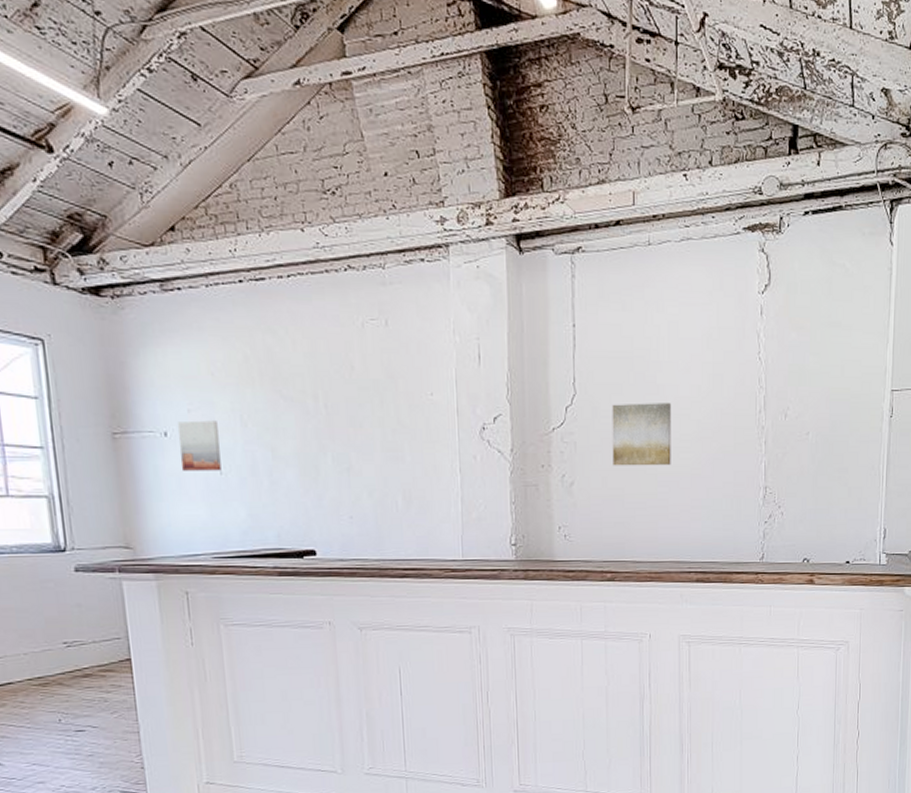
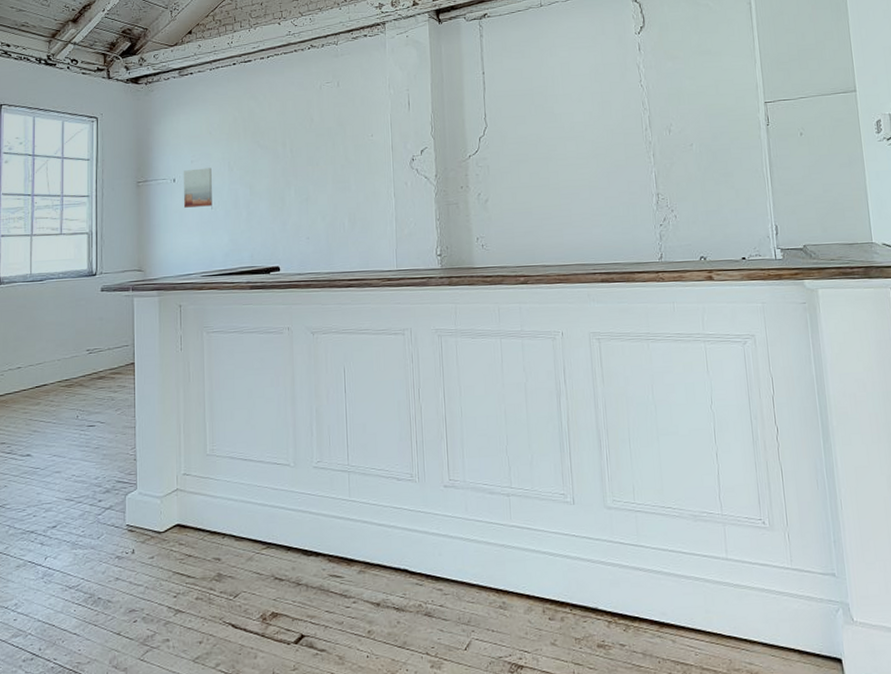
wall art: present [612,403,671,466] -> none [517,128,571,184]

